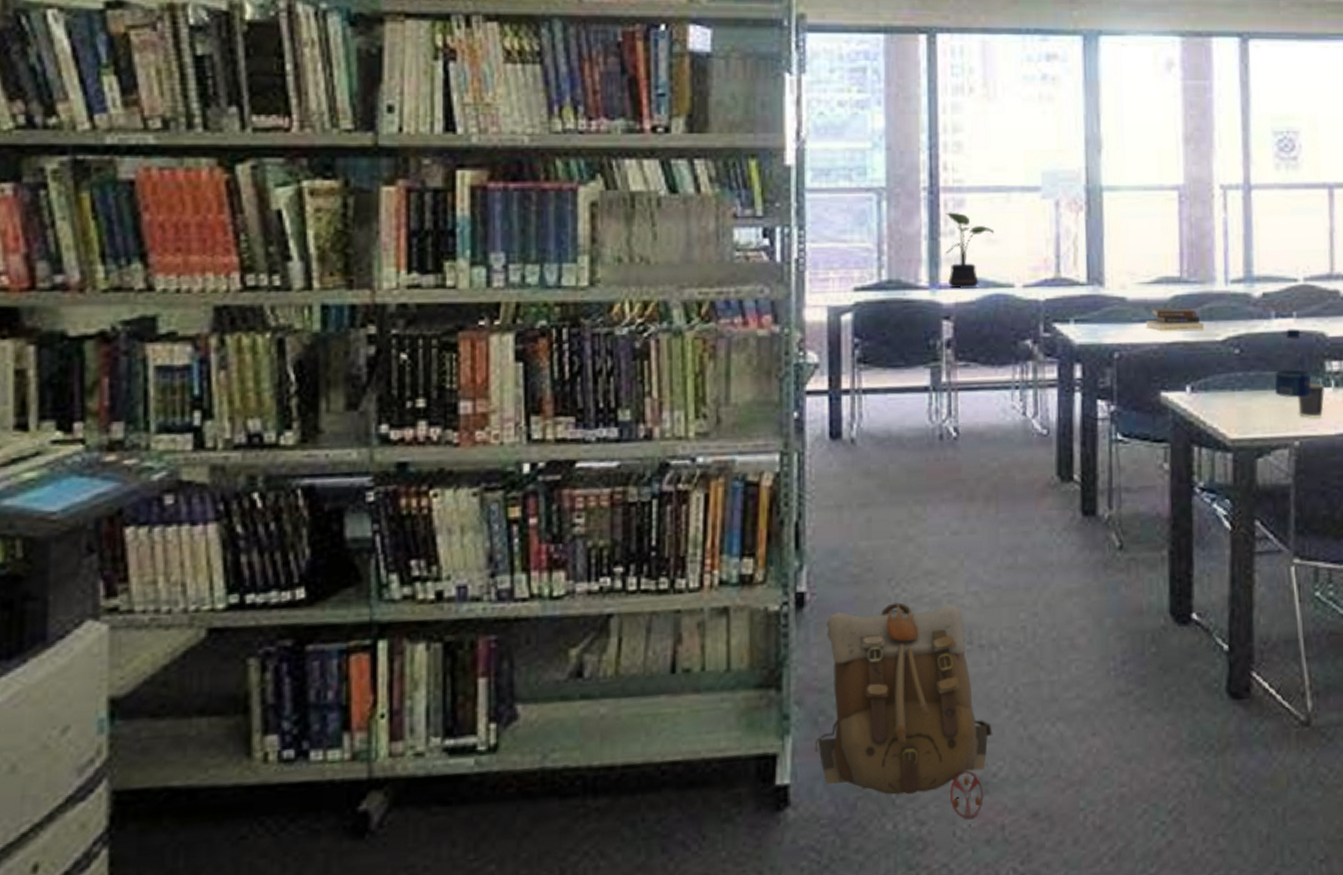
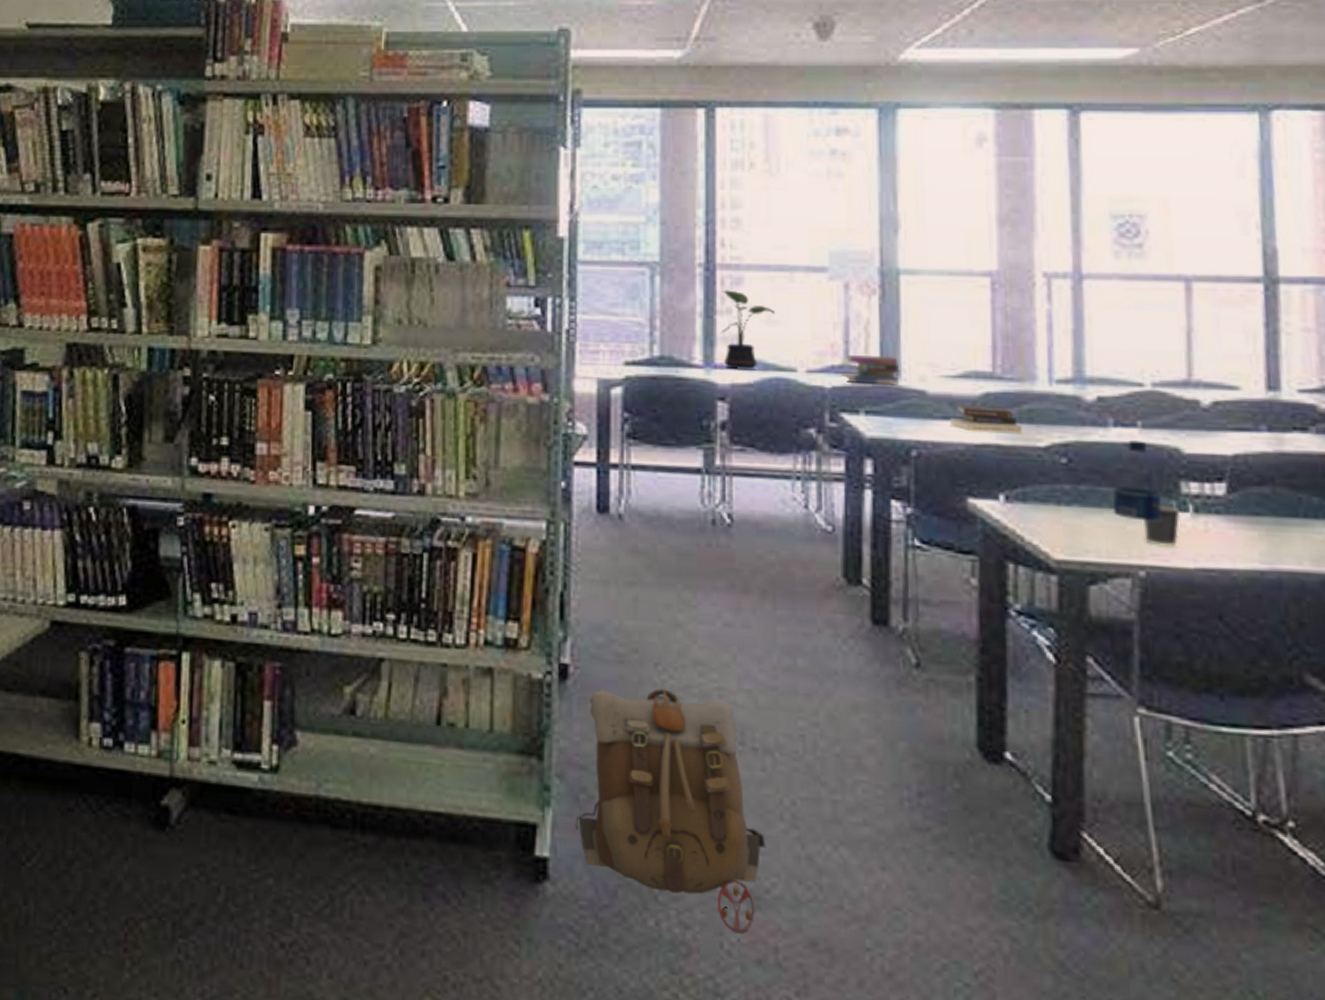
books: none [1053,267,1104,295] -> present [840,355,900,386]

